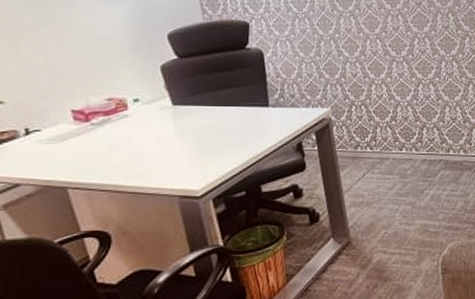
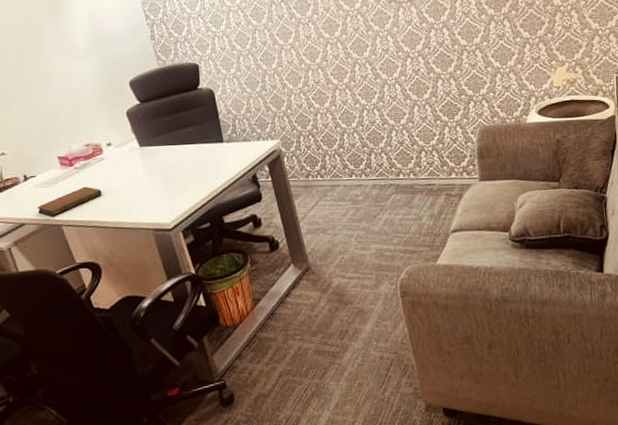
notebook: none [38,145,122,177] -> present [37,186,102,216]

